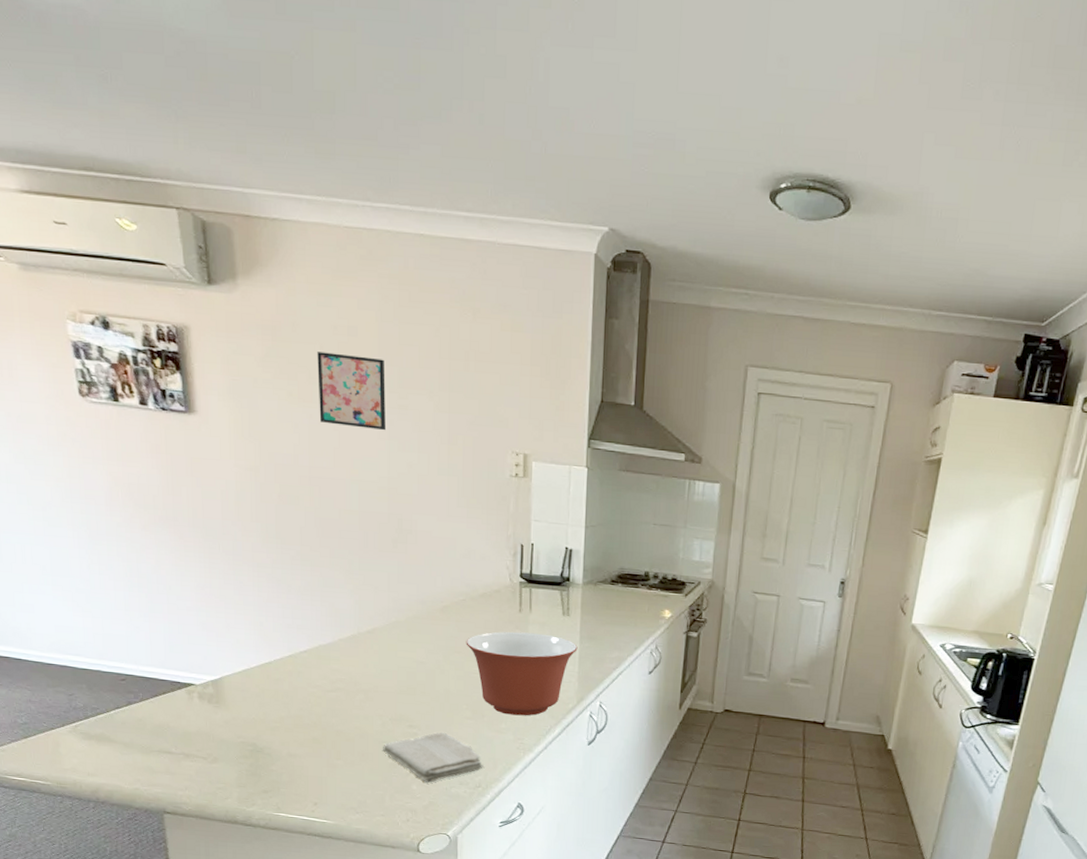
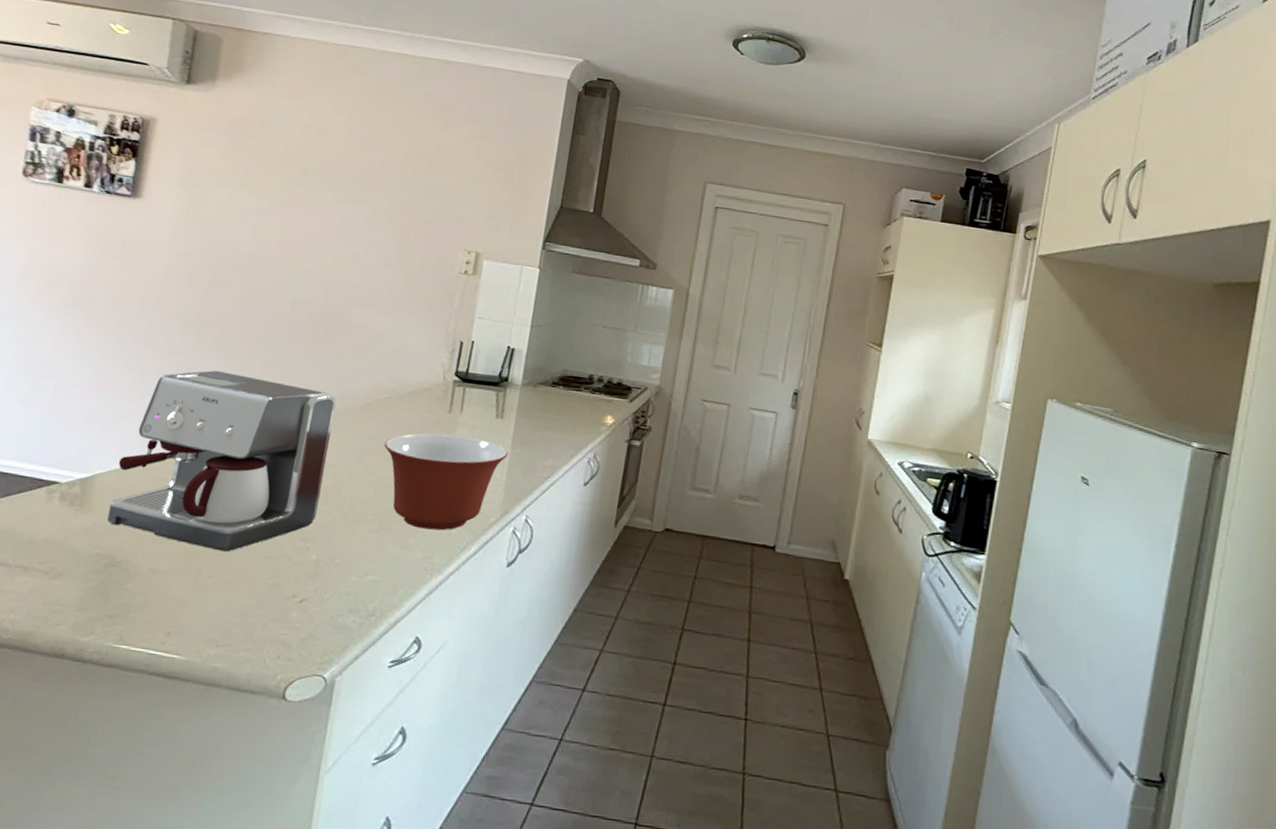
coffee maker: none [239,581,418,738] -> present [106,370,336,552]
wall art: present [317,352,385,431] -> none [270,148,348,224]
washcloth: present [383,732,483,783] -> none [265,547,382,609]

